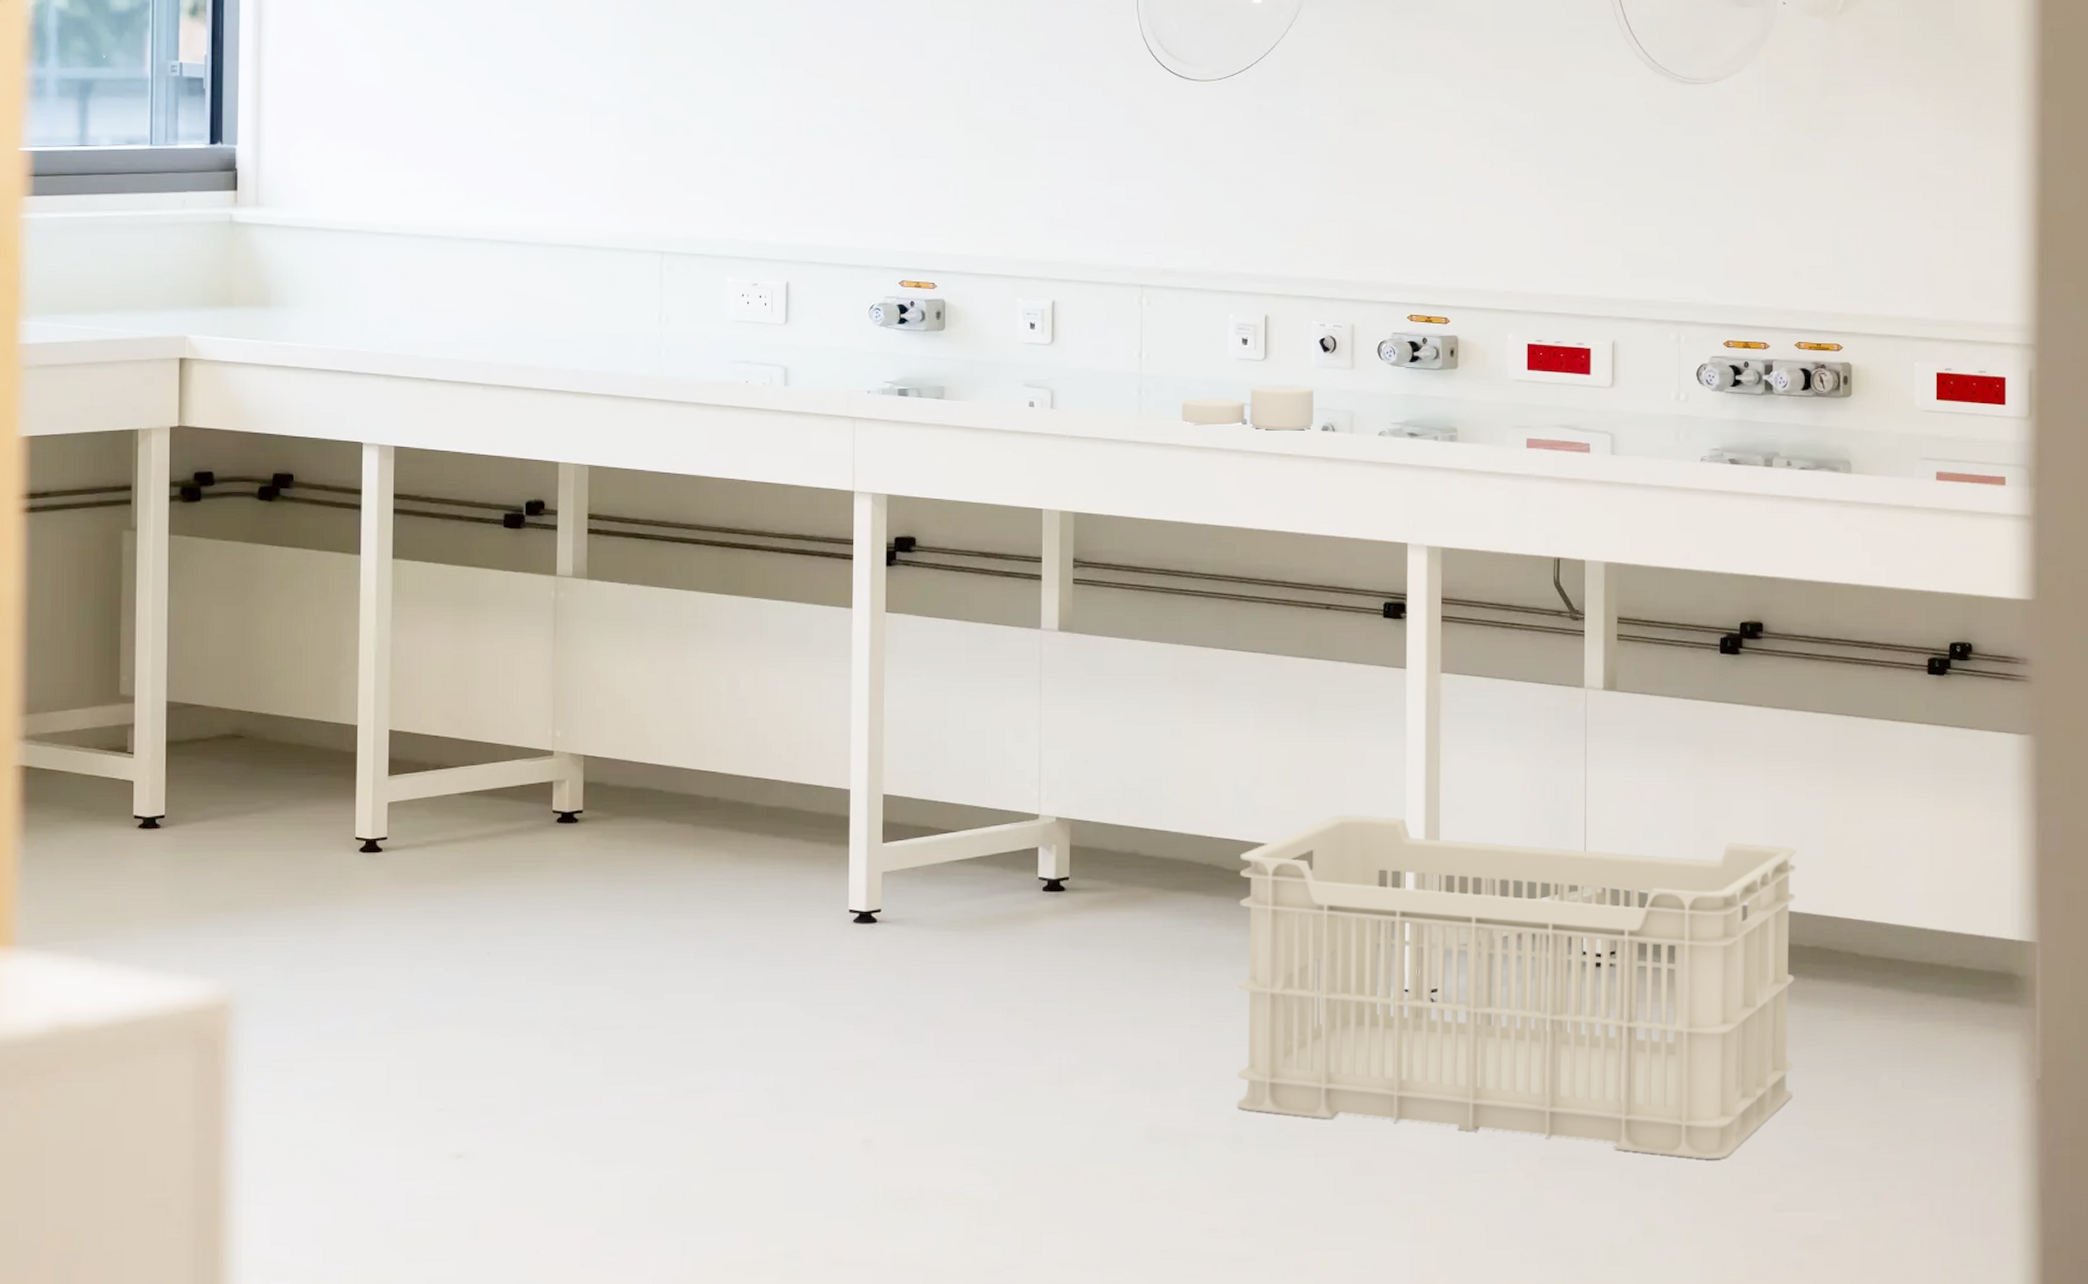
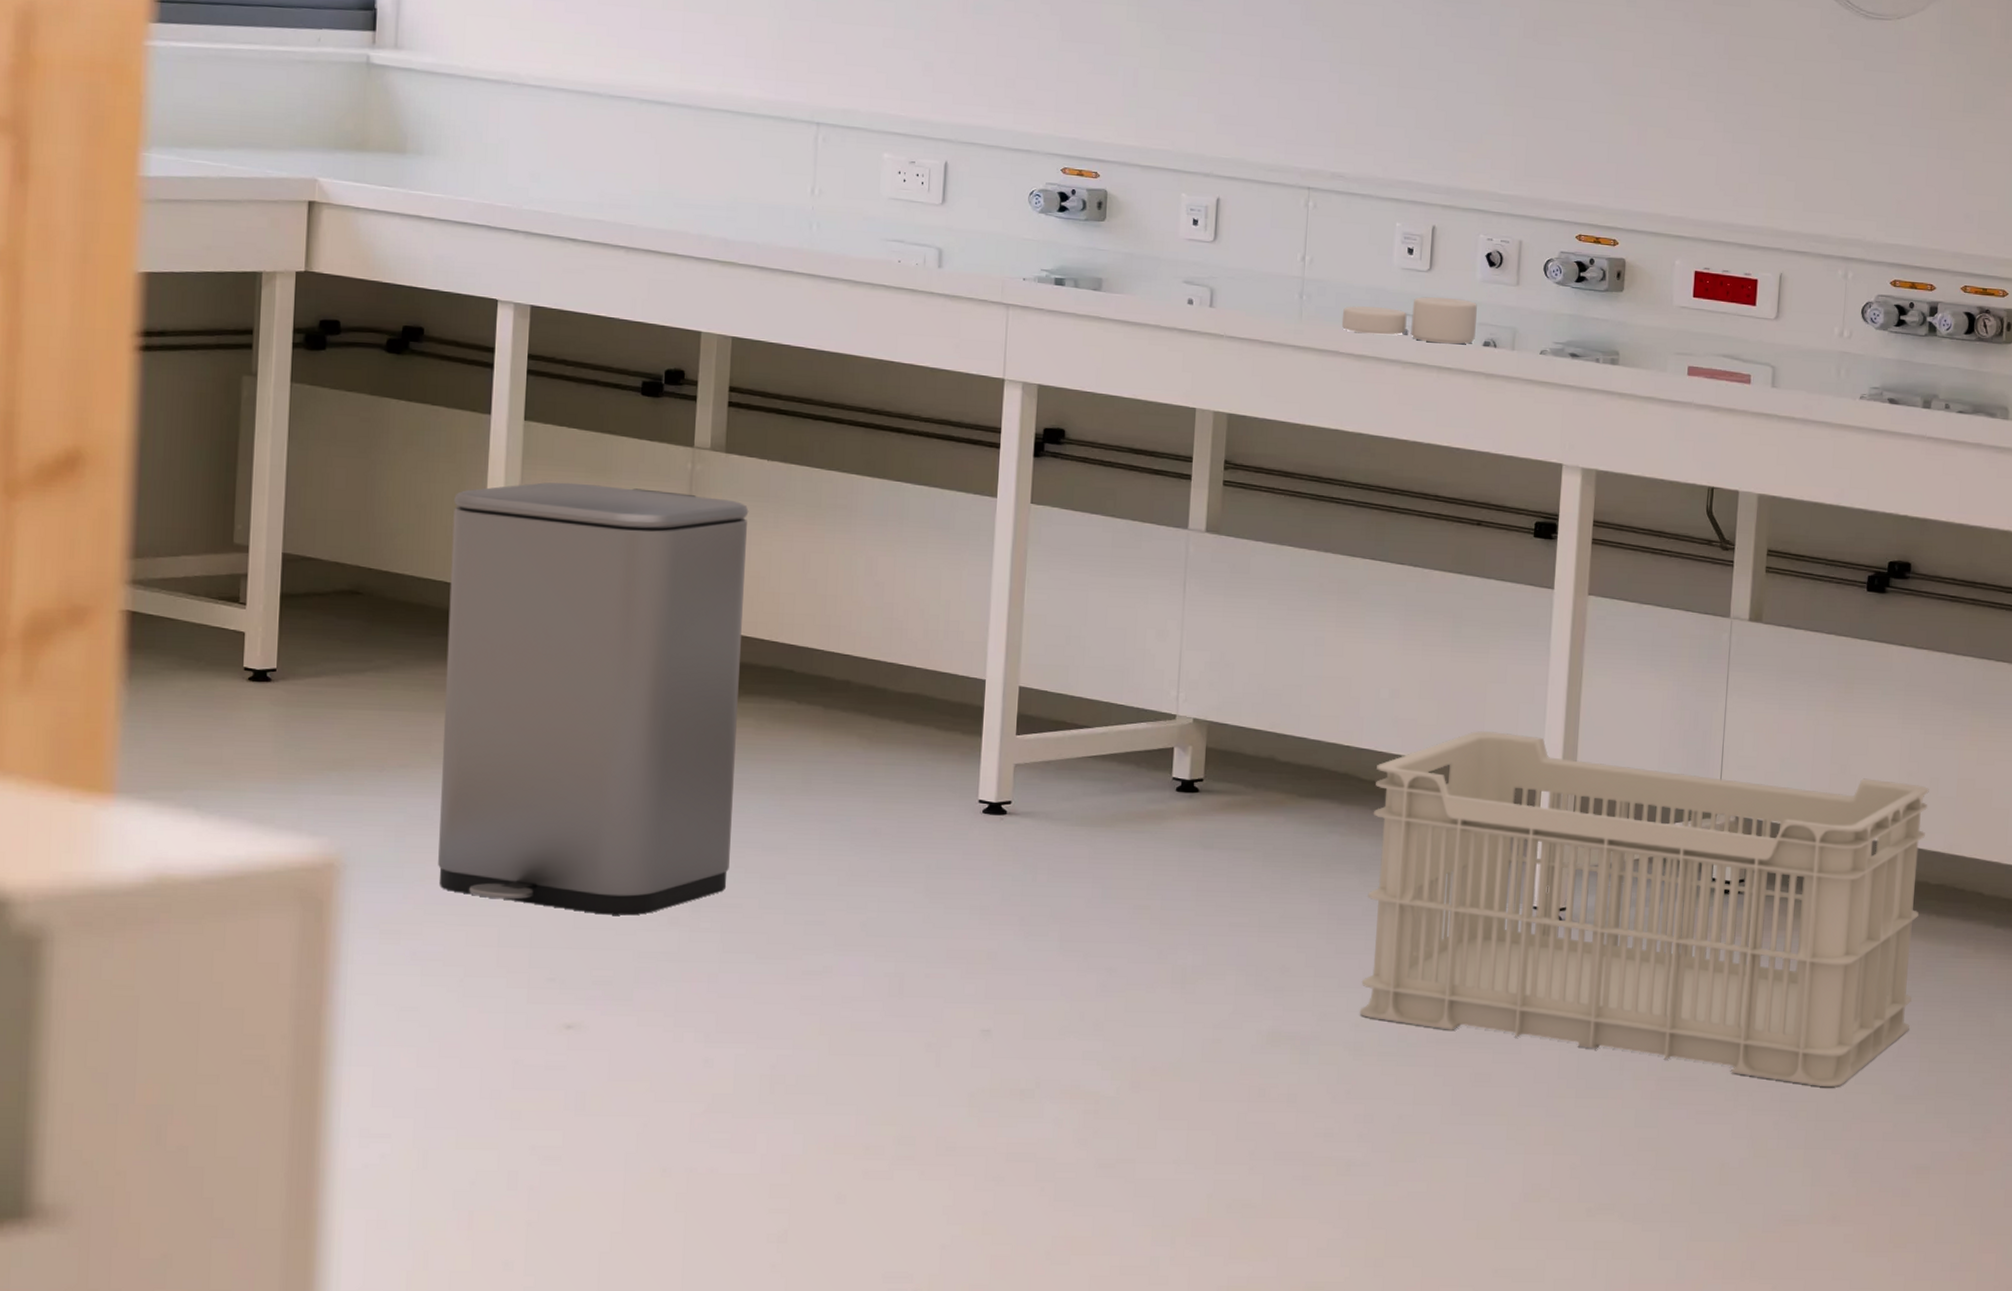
pedal bin: none [326,617,612,1043] -> present [438,482,749,916]

